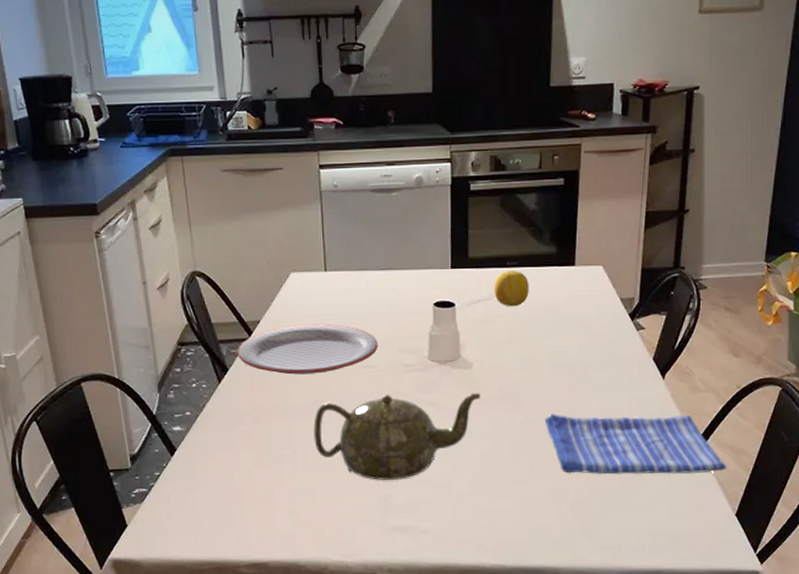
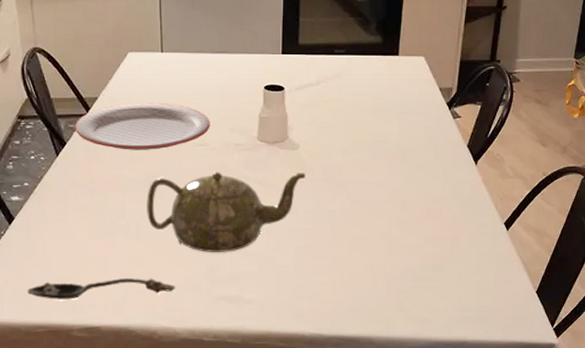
spoon: none [191,509,347,535] -> present [27,277,176,300]
fruit: present [494,270,529,307] -> none [321,58,355,93]
dish towel: present [544,414,727,475] -> none [364,194,531,253]

